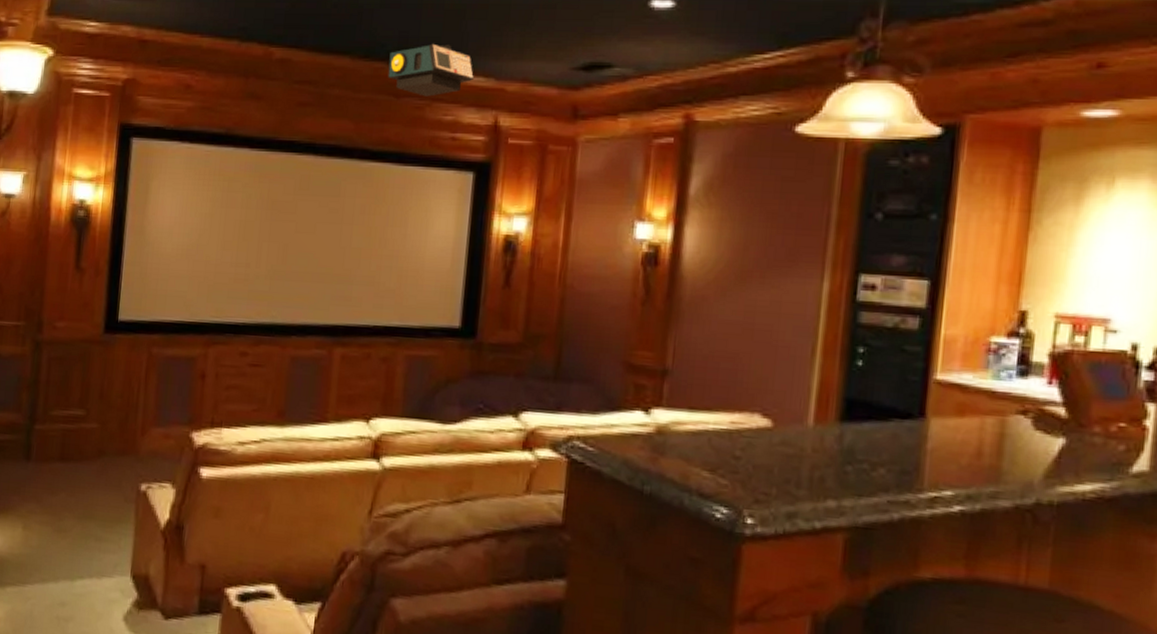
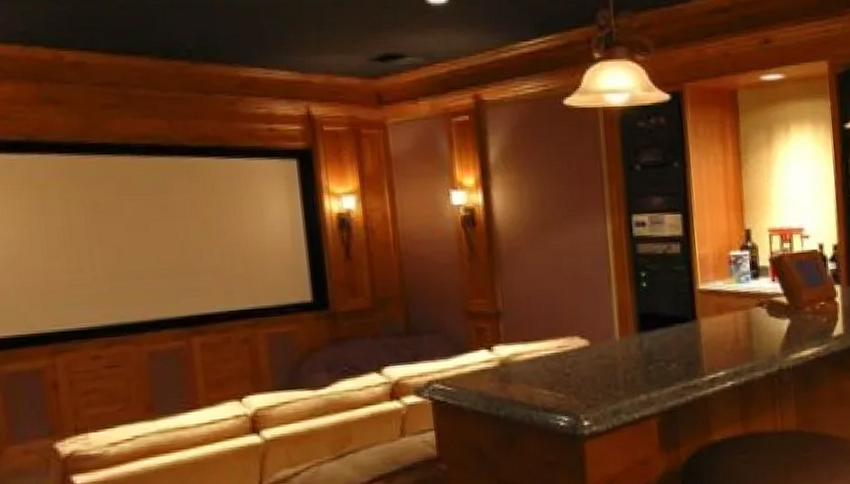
projector: present [388,43,474,97] -> none [190,41,279,92]

